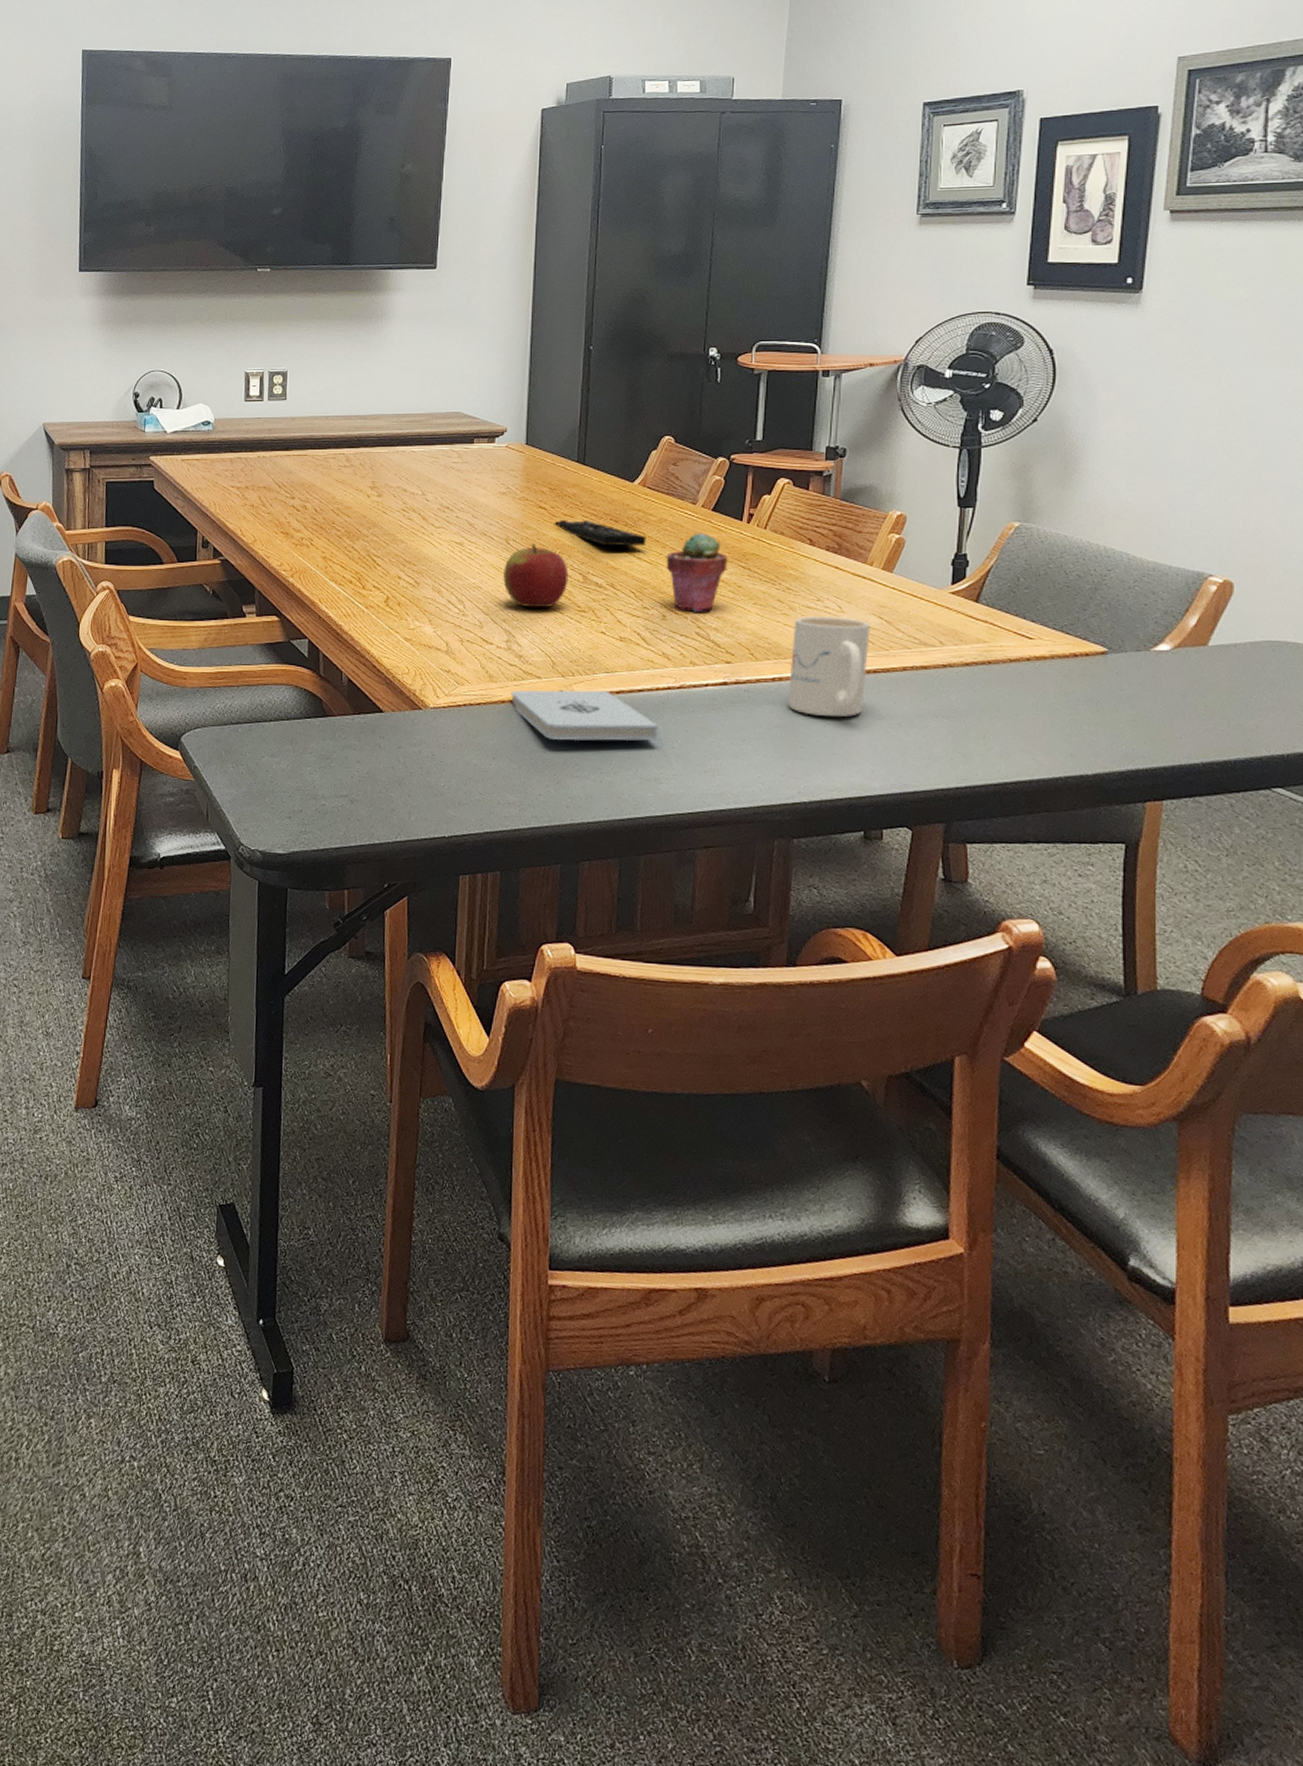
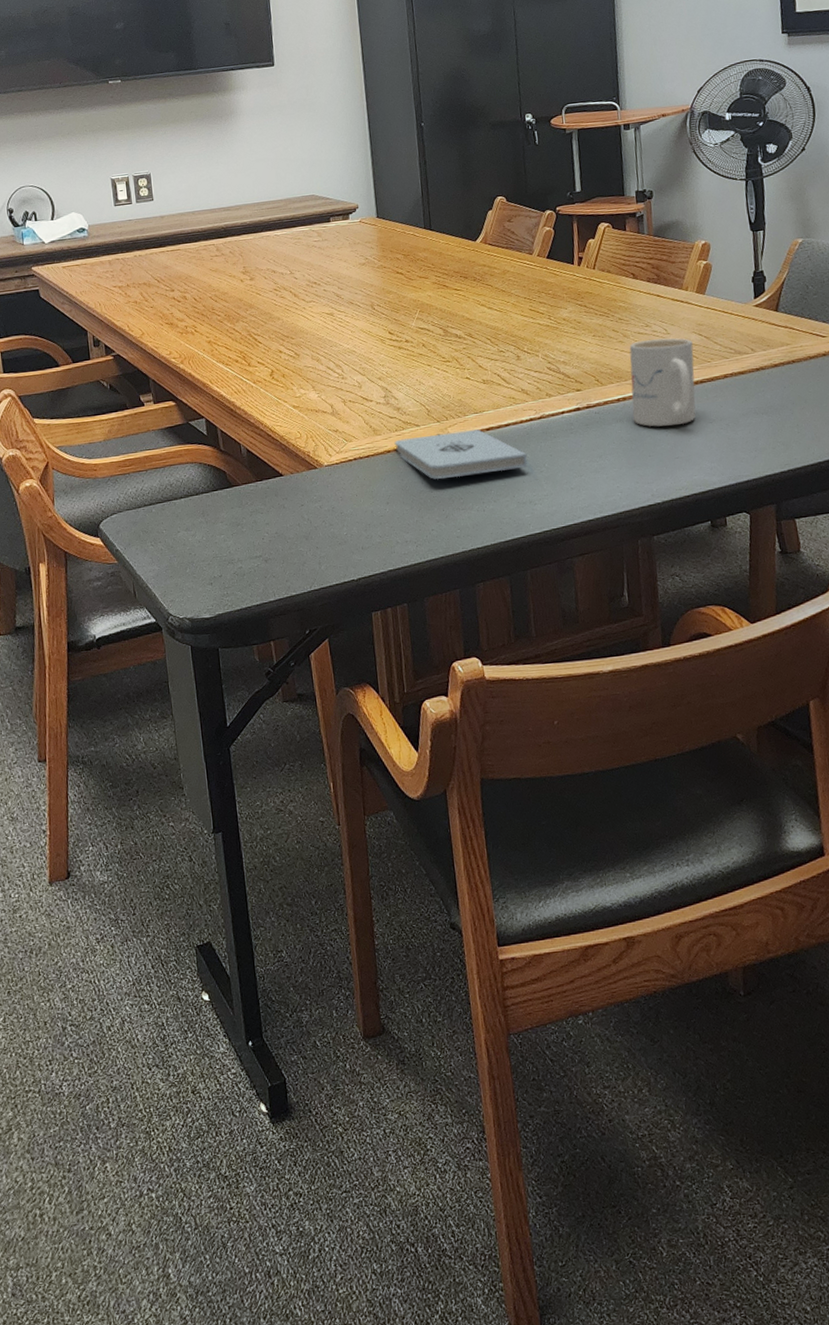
apple: present [503,544,569,608] -> none [373,306,431,364]
remote control: present [555,519,647,546] -> none [412,279,495,301]
potted succulent: present [666,531,728,612] -> none [513,278,567,350]

